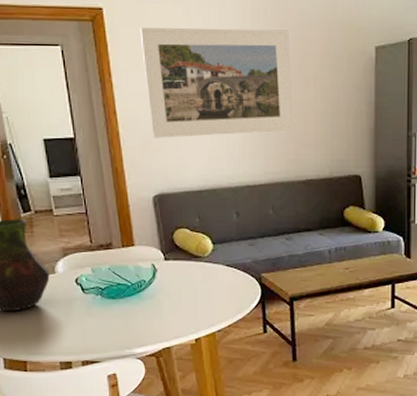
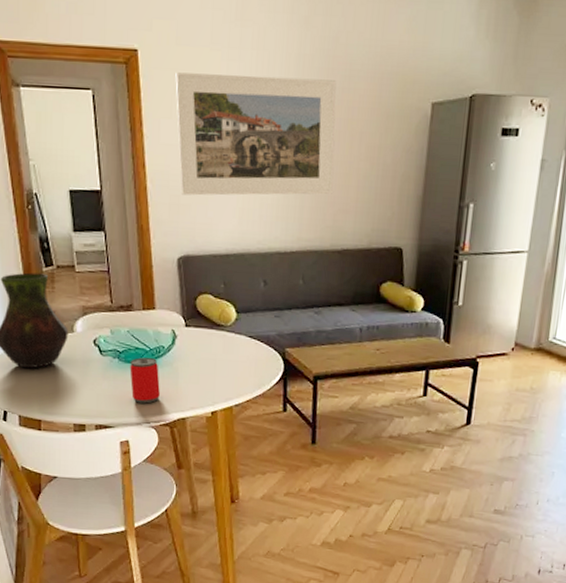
beverage can: none [113,293,144,337] -> present [130,357,160,404]

